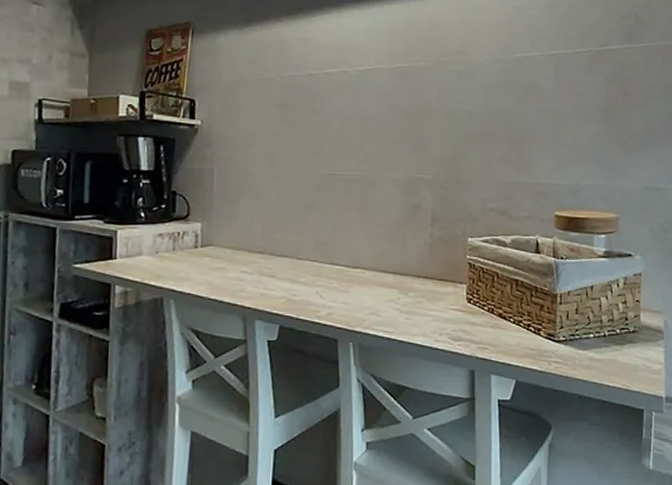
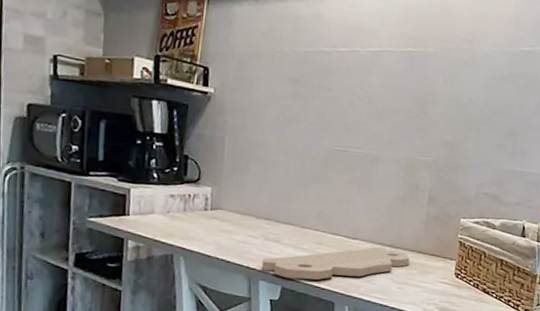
cutting board: none [257,274,416,316] -> present [261,247,410,280]

